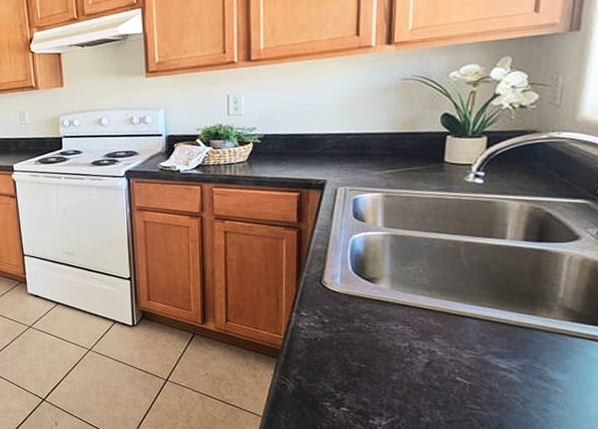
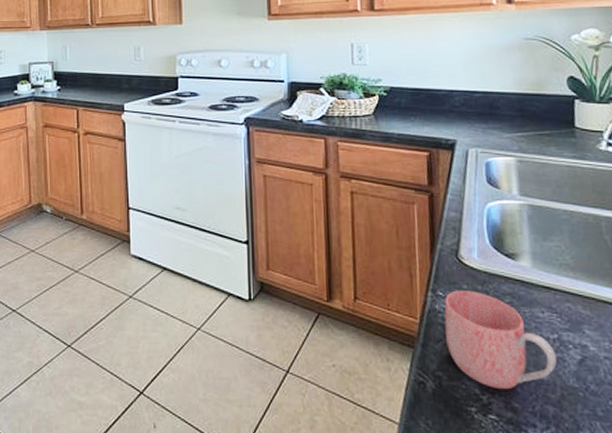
mug: none [306,310,406,388] -> present [444,290,557,390]

